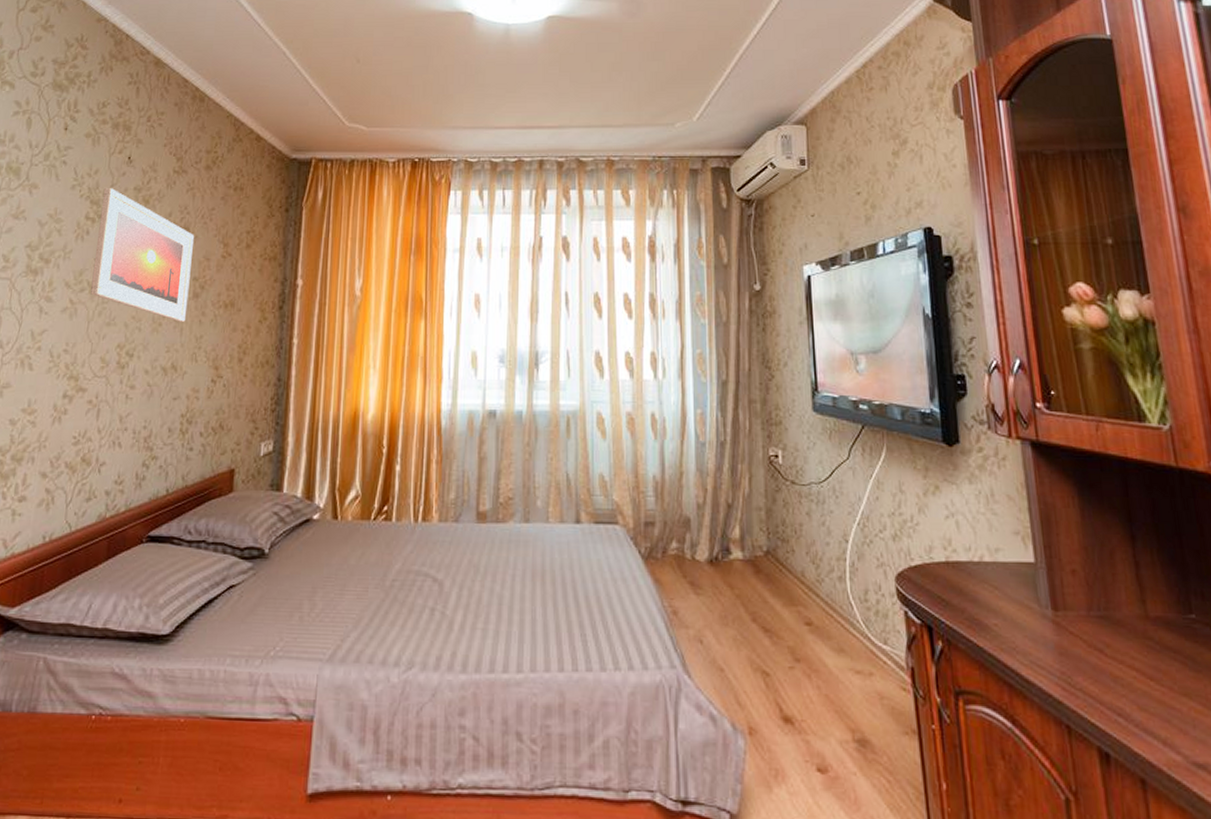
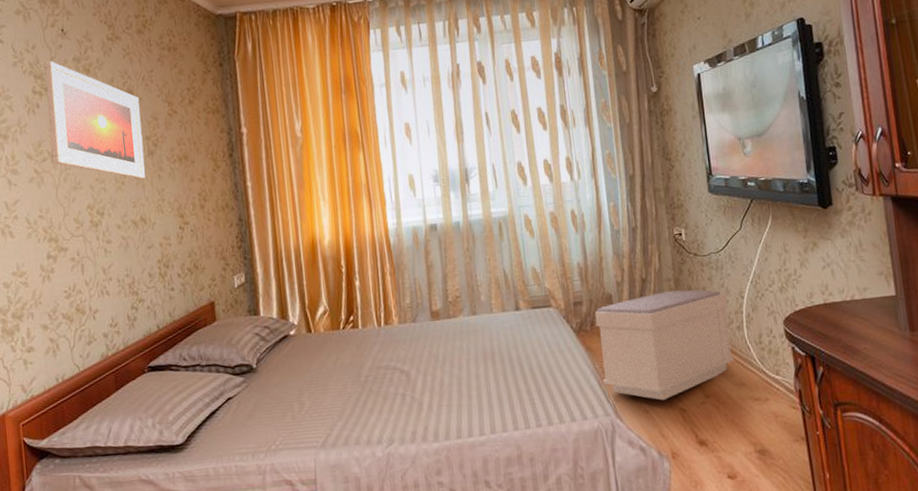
bench: none [668,523,833,658] -> present [594,289,734,401]

